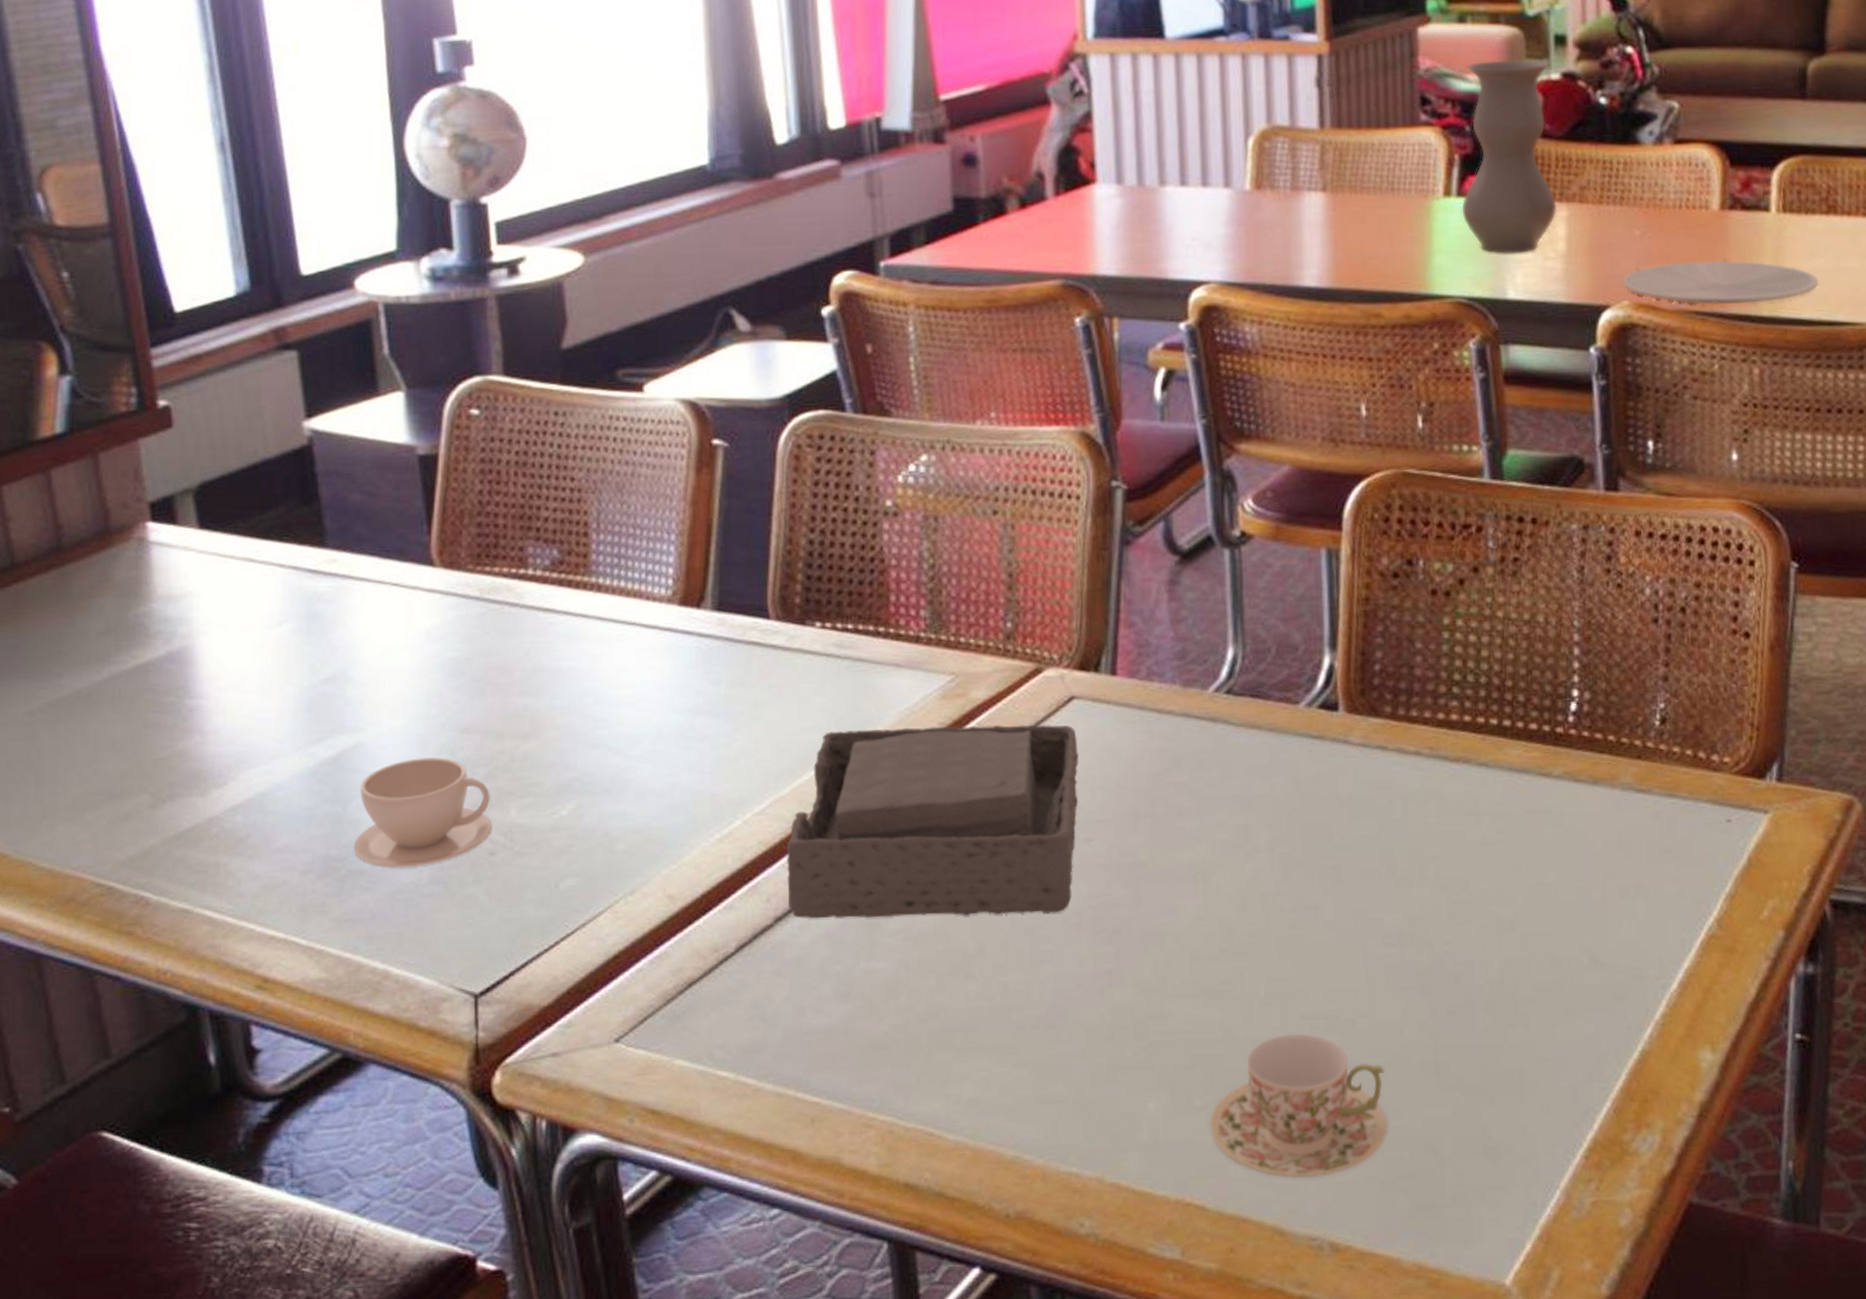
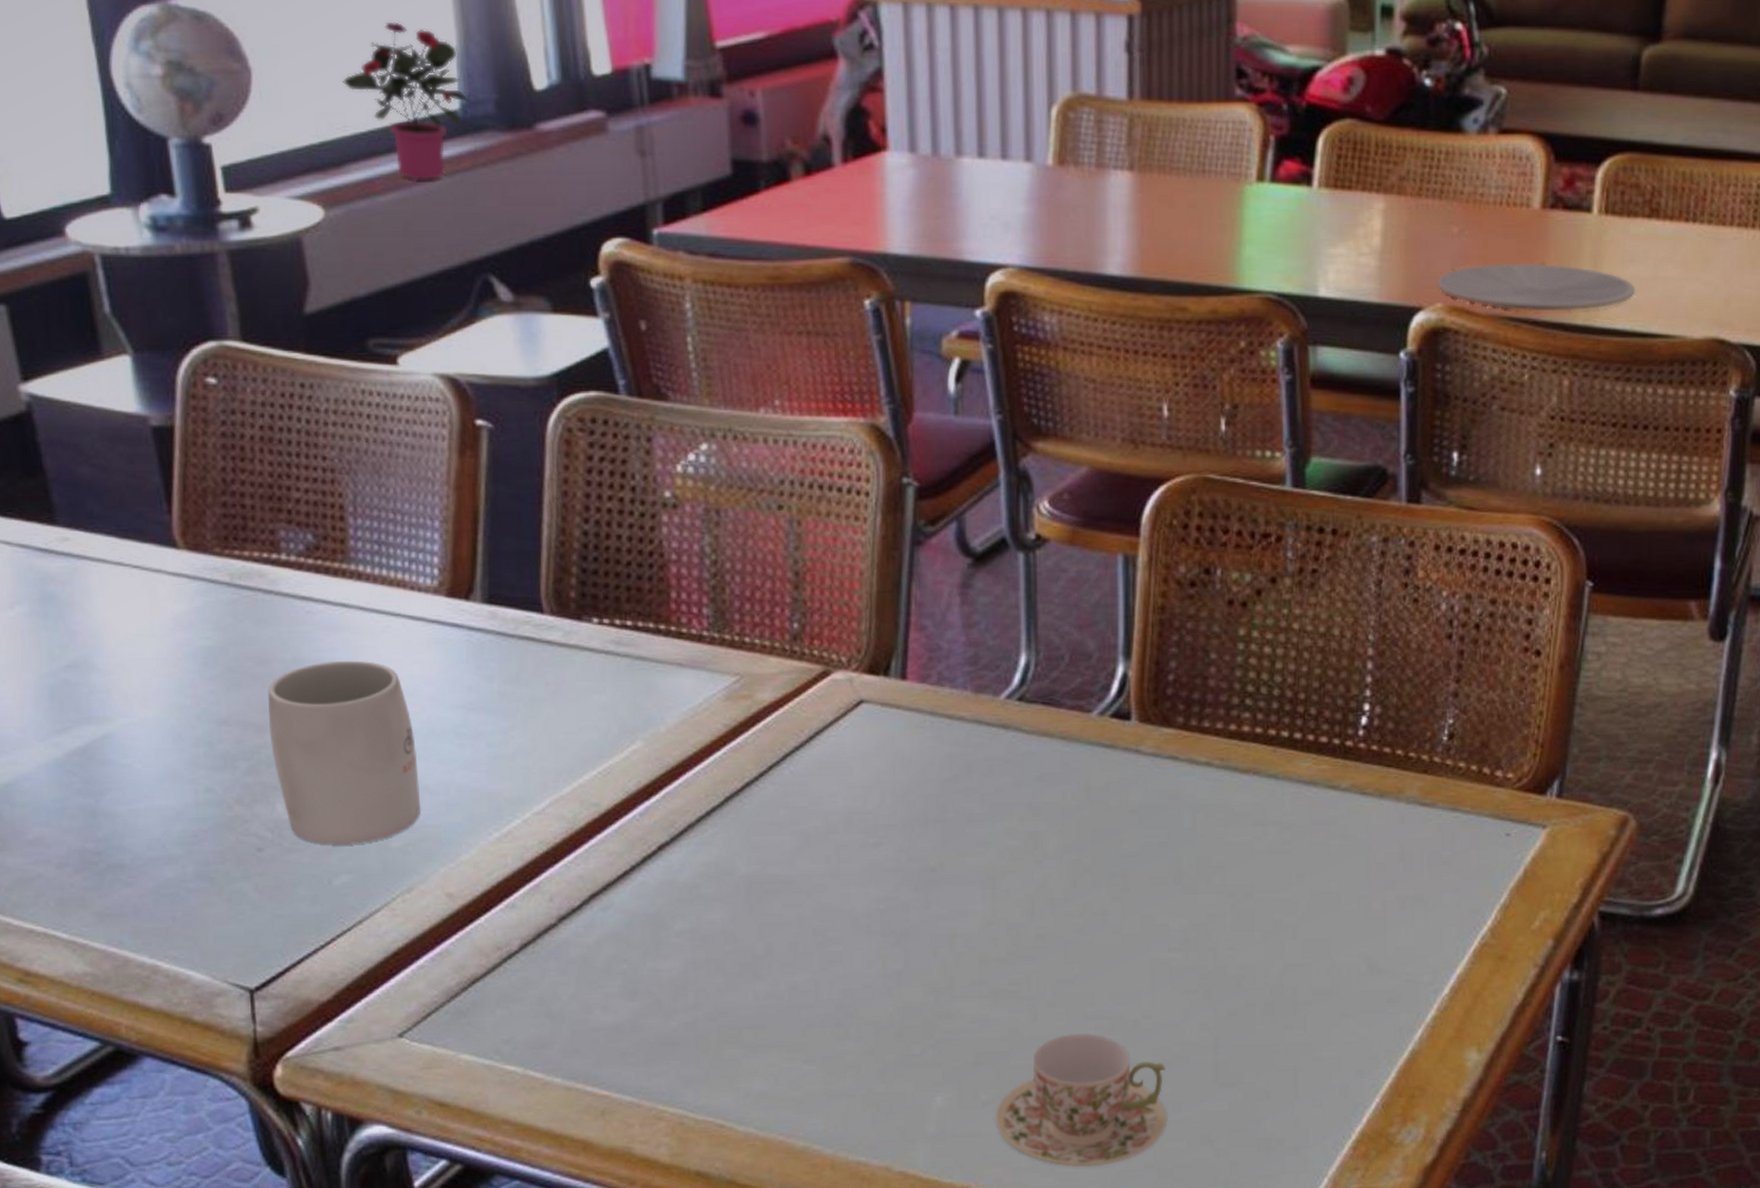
teacup: present [353,756,492,868] -> none [110,749,258,863]
mug: none [507,668,646,849] -> present [268,660,420,846]
potted flower: none [606,91,717,226] -> present [343,22,469,179]
napkin holder: present [786,724,1079,919] -> none [568,727,868,919]
vase: present [1461,59,1557,254] -> none [1275,31,1376,247]

